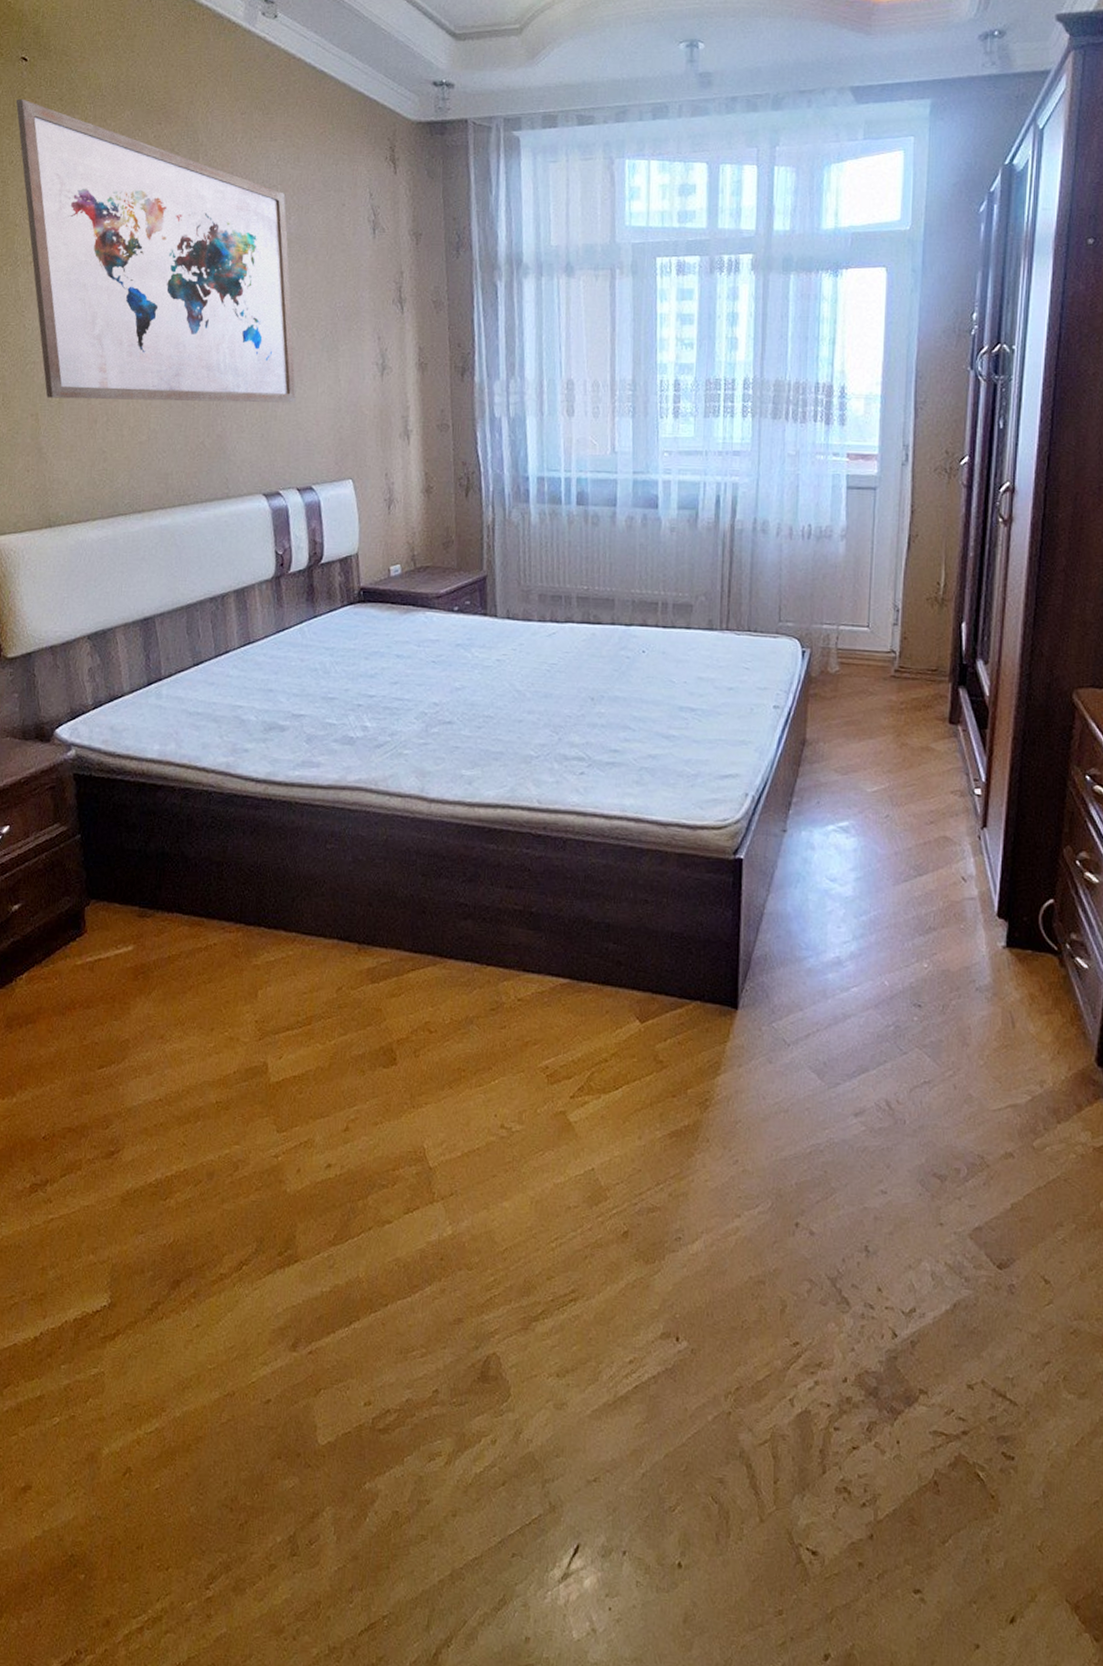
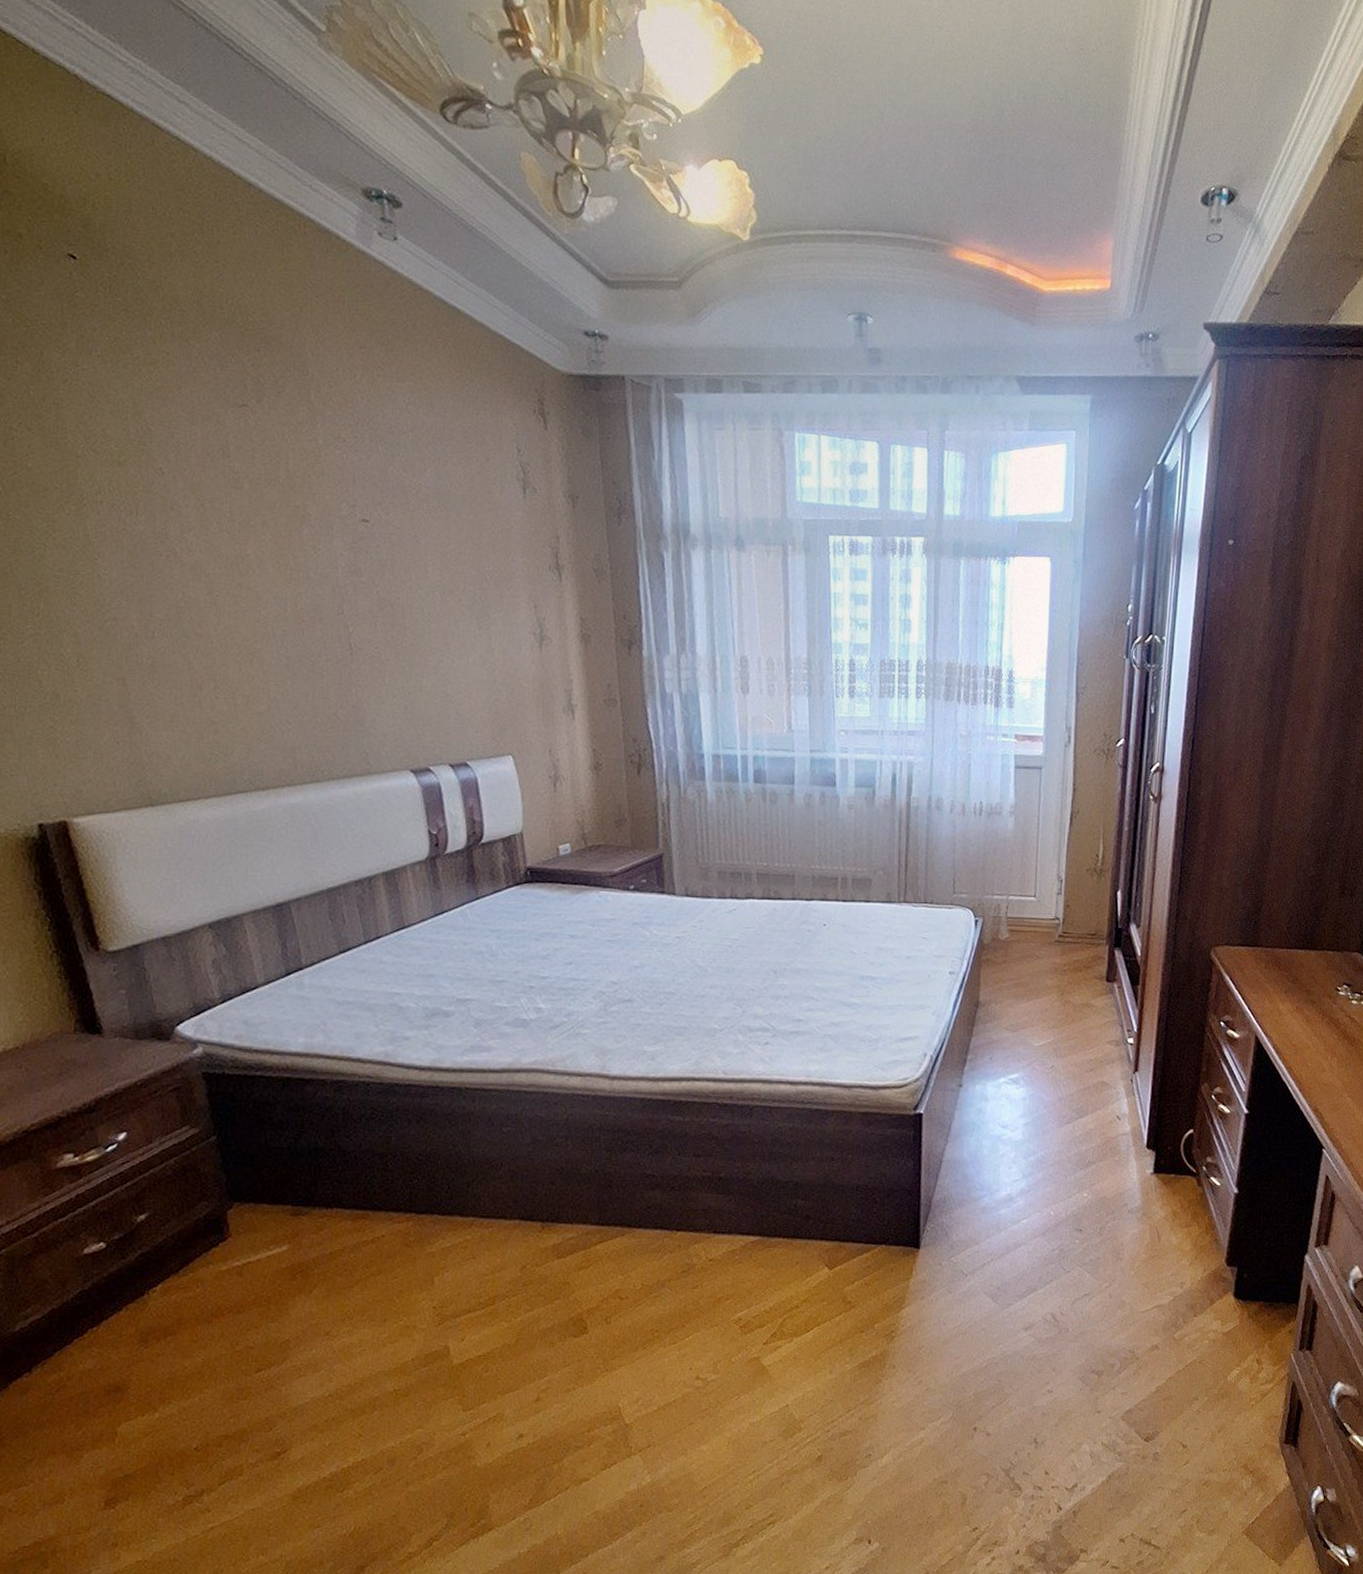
wall art: present [15,98,296,403] -> none [64,304,443,673]

